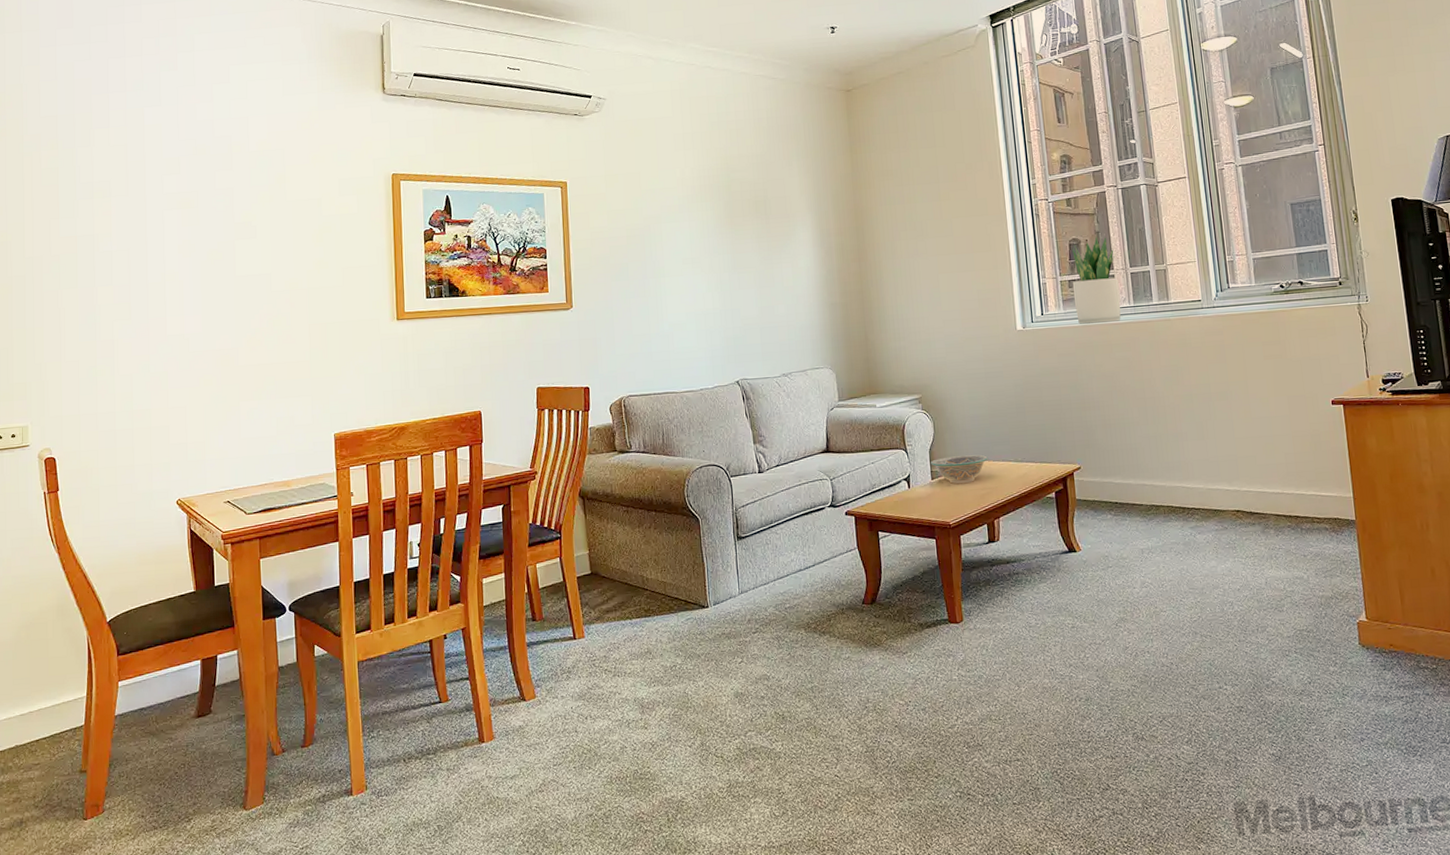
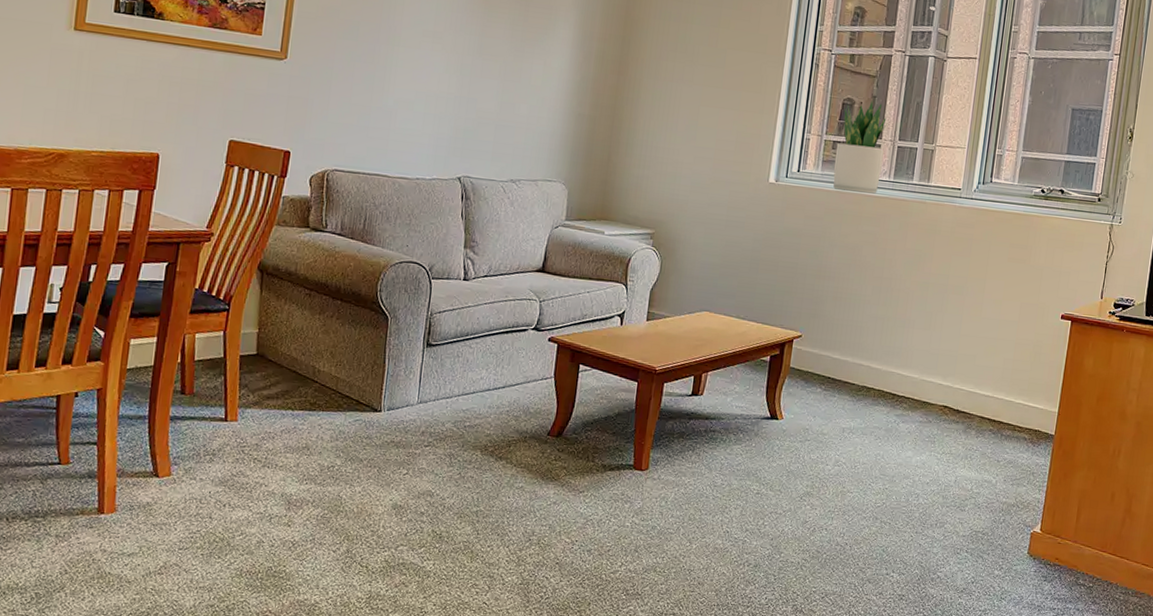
bowl: present [931,454,989,485] -> none [649,300,711,332]

